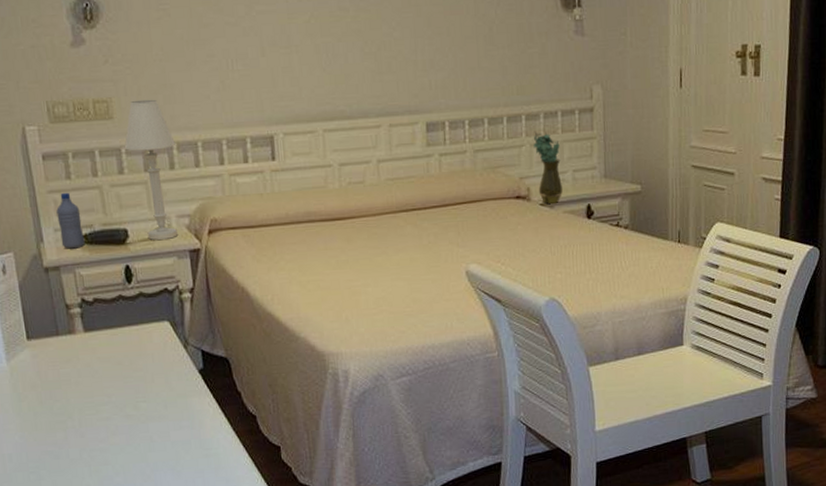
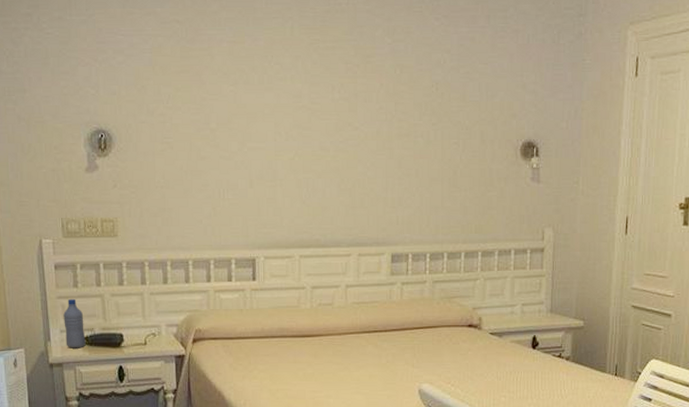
table lamp: present [124,99,178,241] -> none [125,221,169,346]
vase: present [533,131,563,204] -> none [487,266,511,333]

